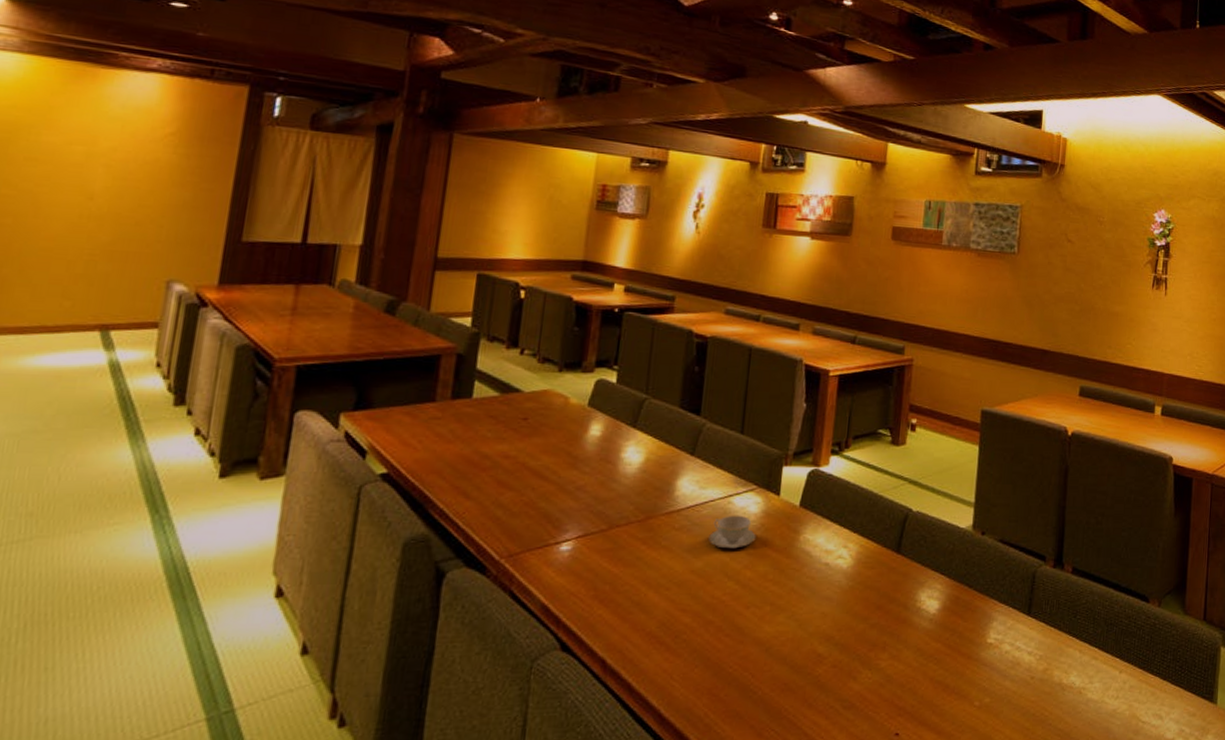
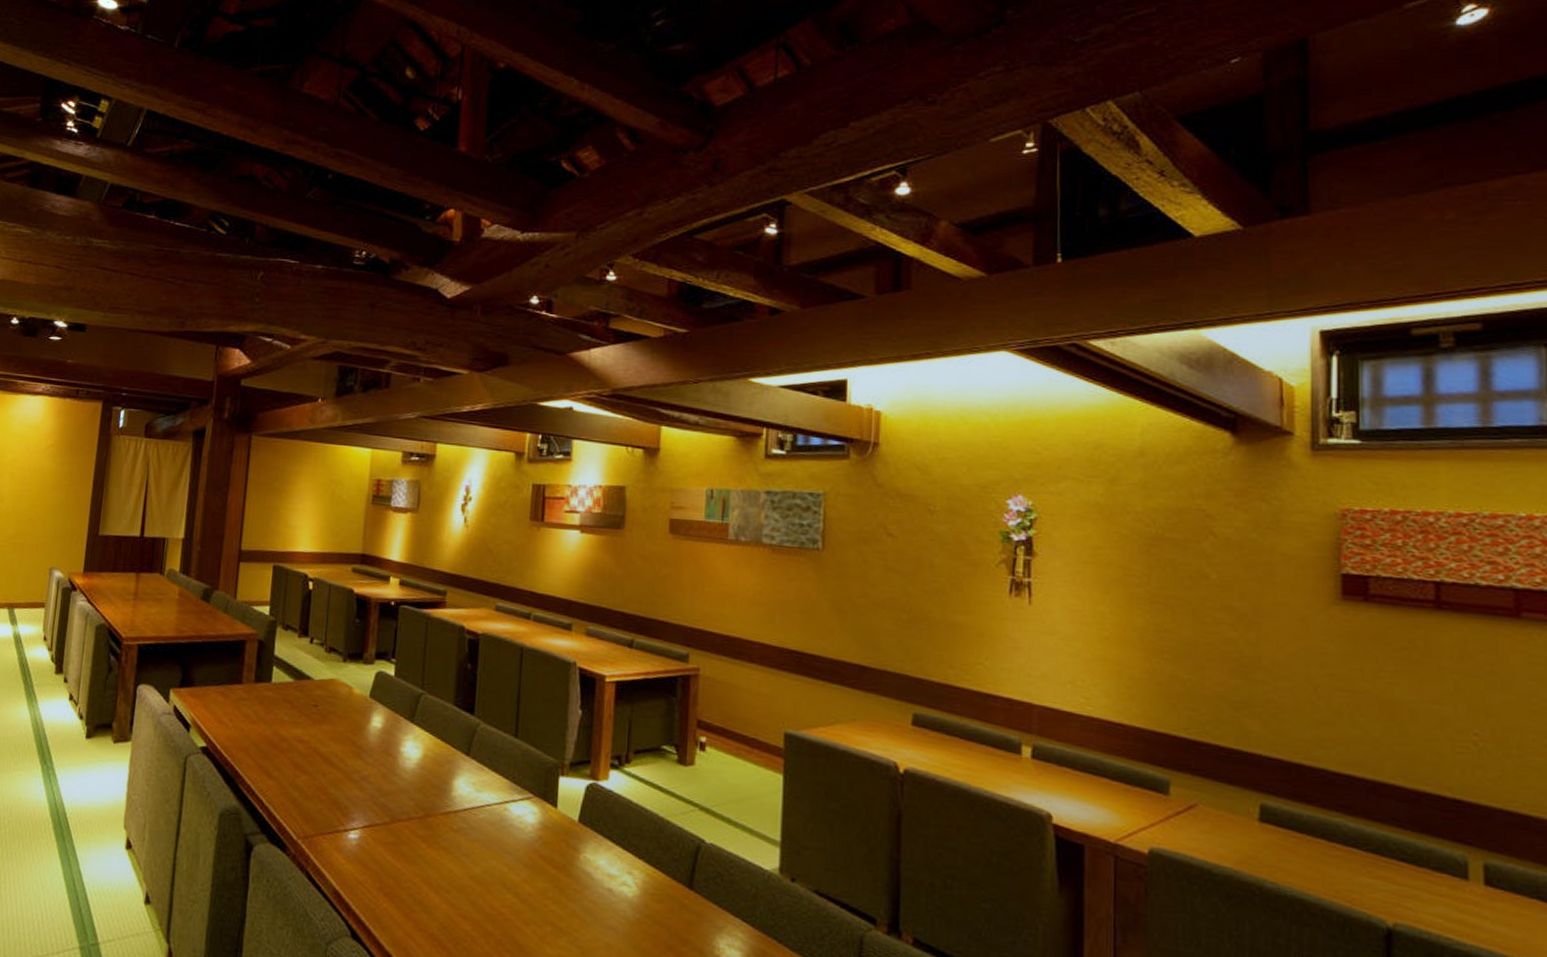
teacup: present [709,515,756,549] -> none [486,822,534,859]

